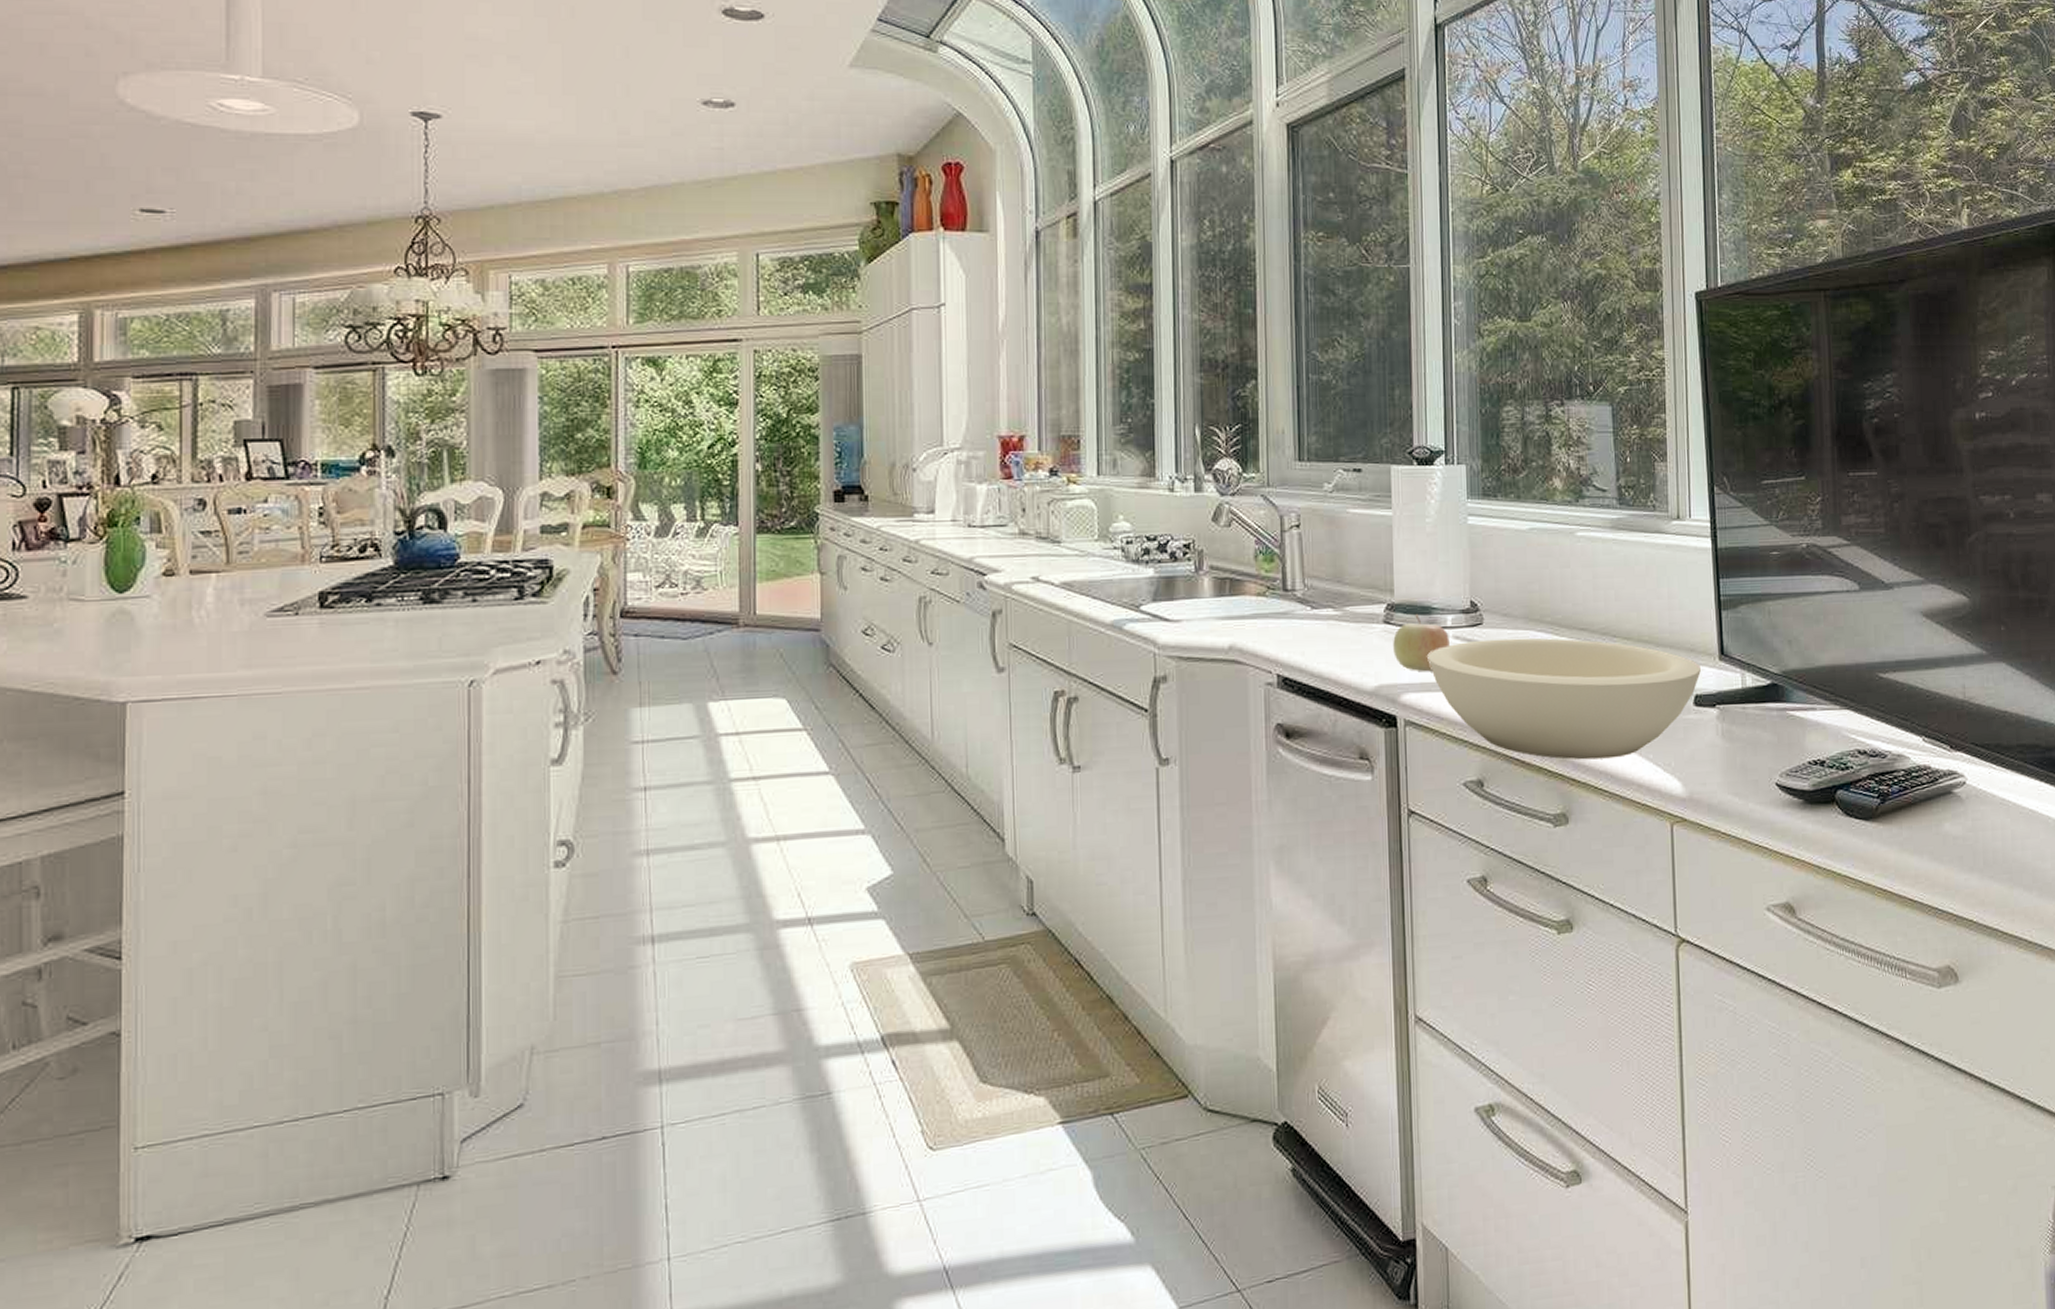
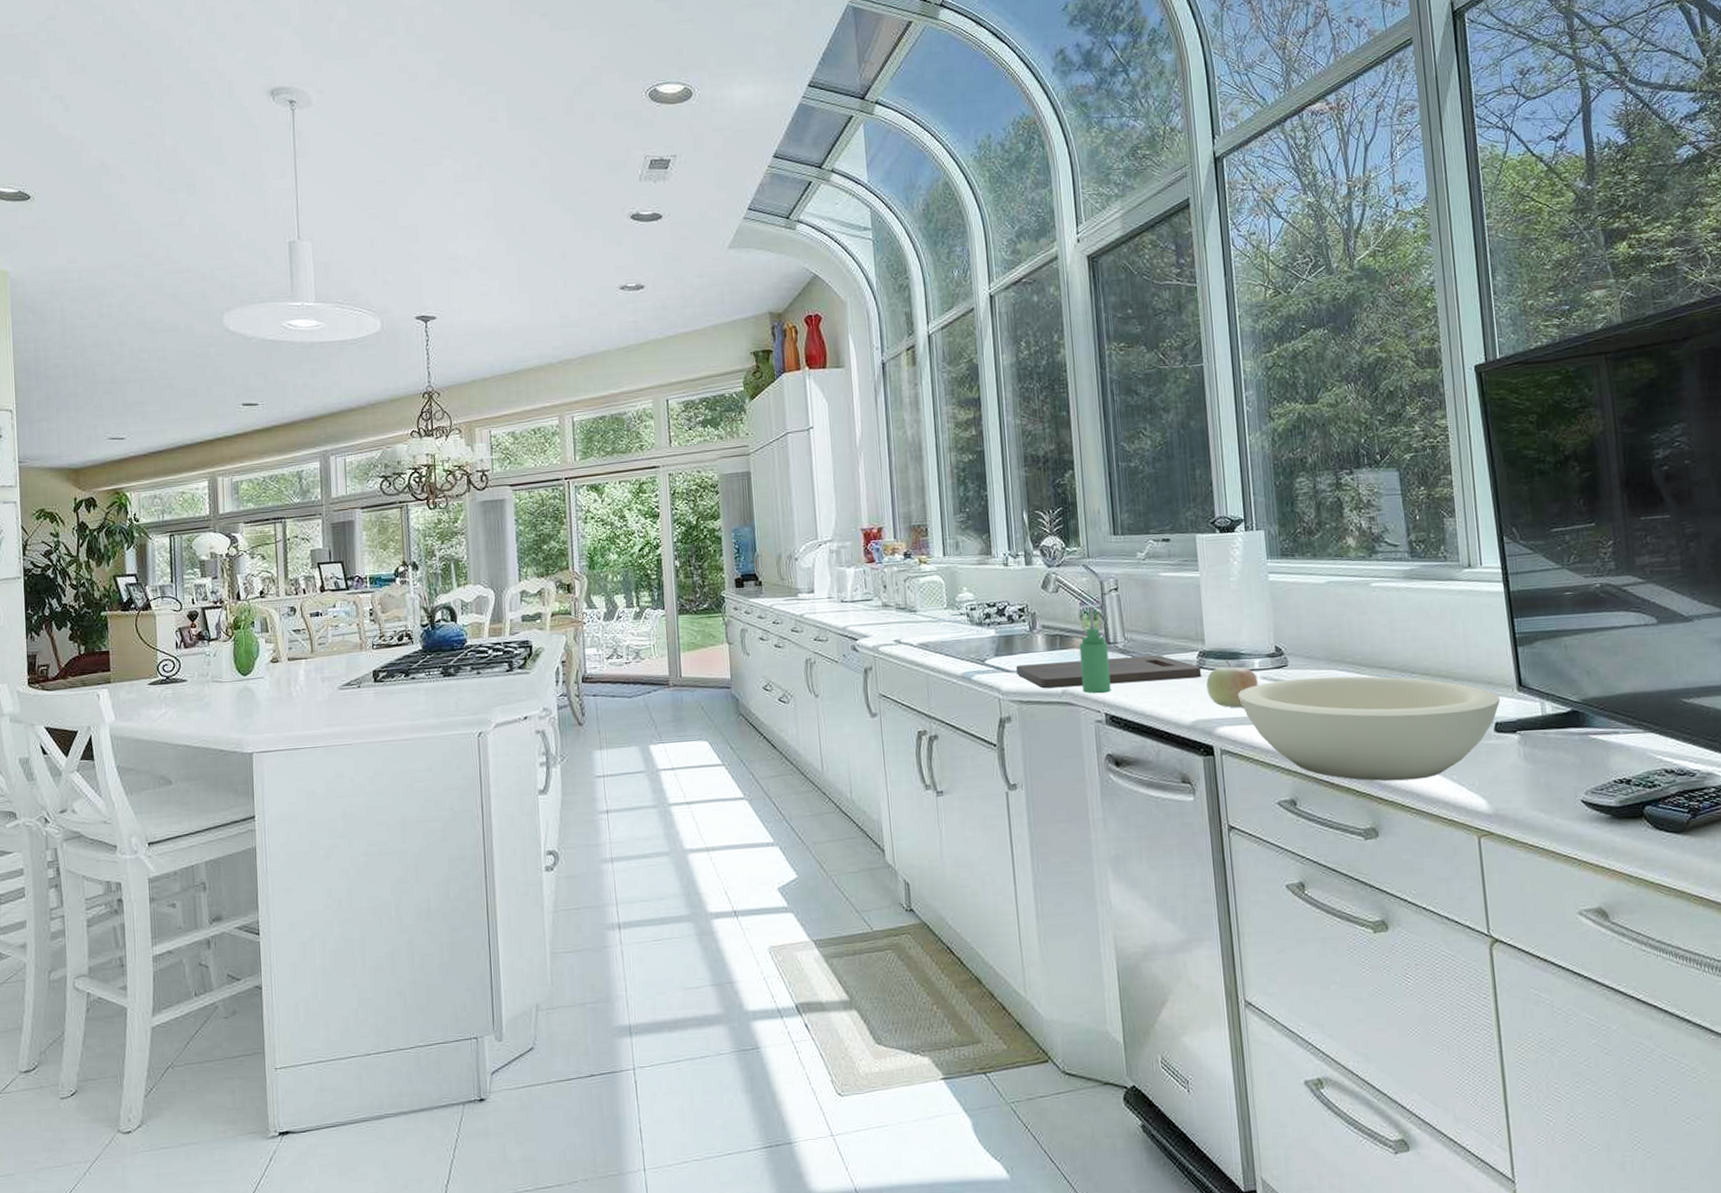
cutting board: none [1177,607,1389,643] -> present [1016,655,1202,689]
soap dispenser: none [1252,543,1285,650] -> present [1079,604,1111,693]

